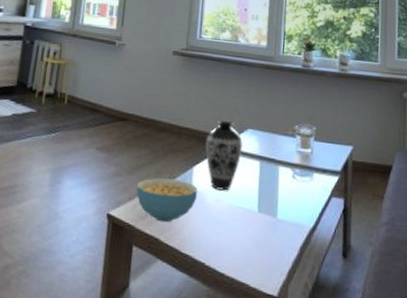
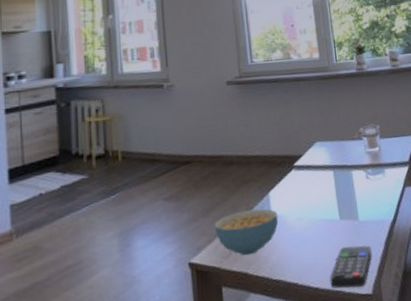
decorative vase: present [205,120,243,191] -> none [276,139,314,209]
remote control: none [236,240,285,287] -> present [330,245,372,289]

